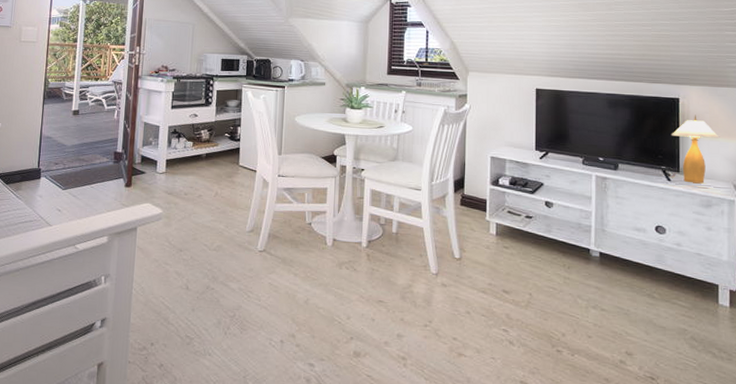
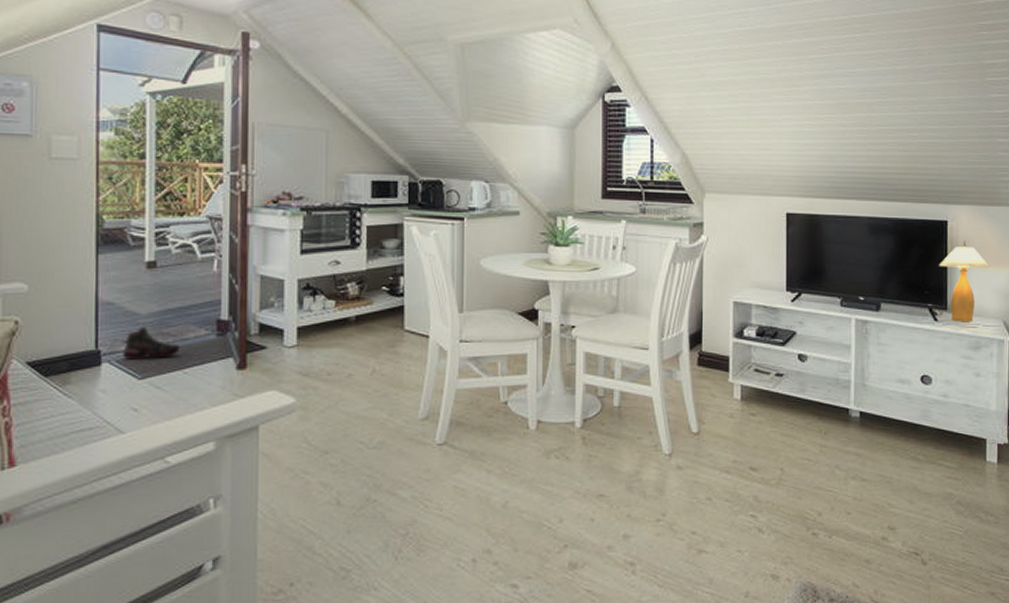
athletic shoe: none [54,154,90,176] -> present [122,327,181,360]

